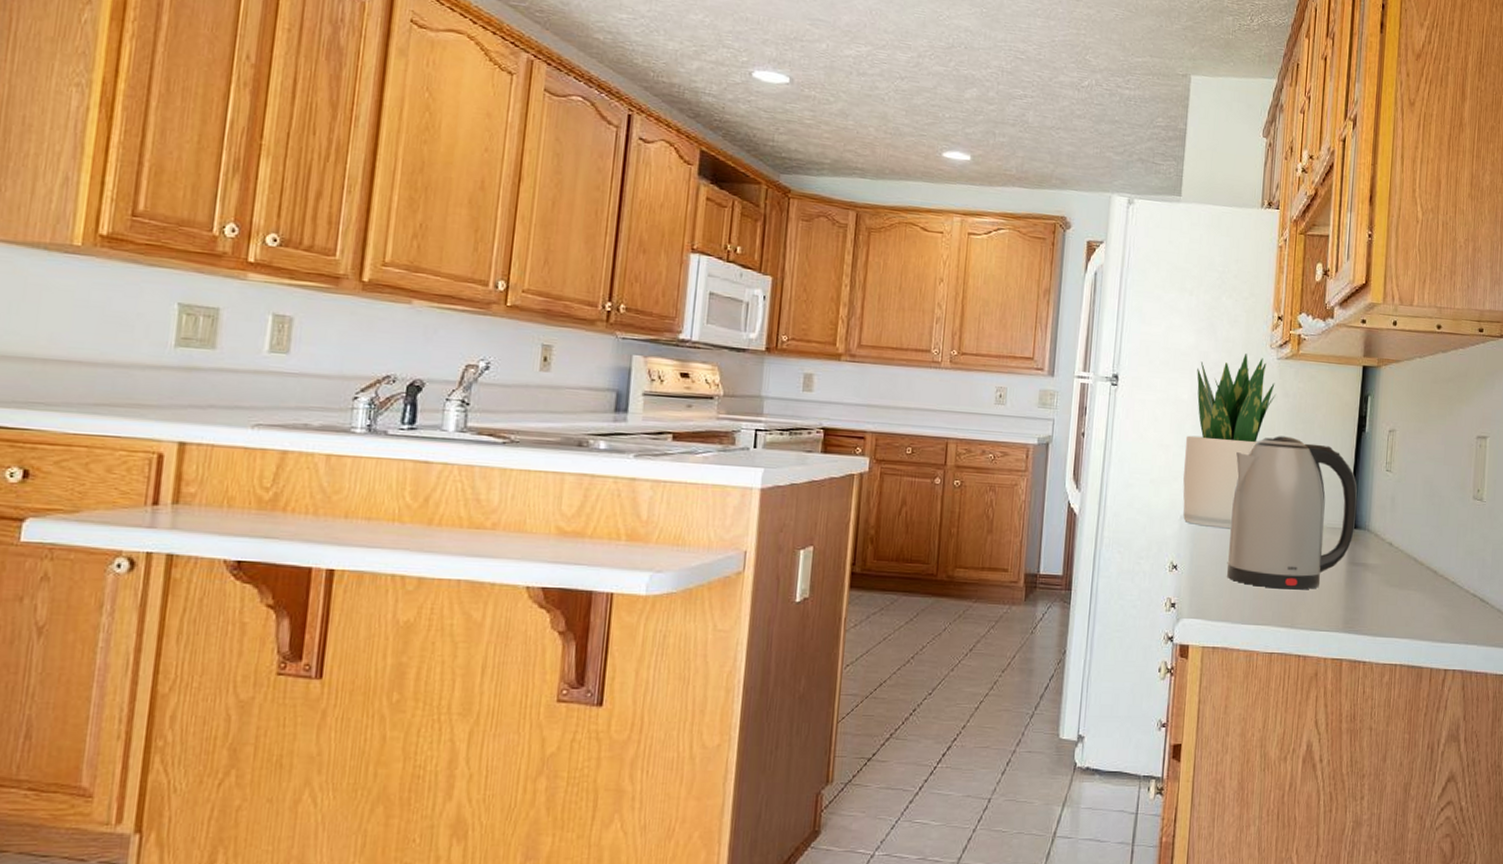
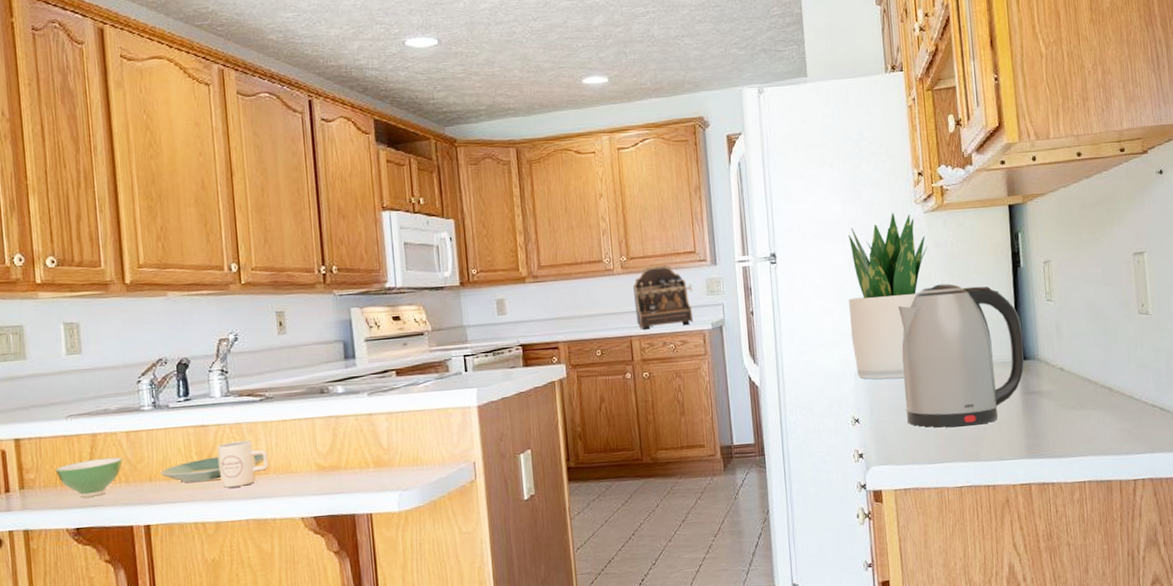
bowl: none [224,481,317,526] -> present [55,457,124,498]
plate: none [360,500,495,528] -> present [160,454,265,483]
mug: none [434,485,501,540] -> present [217,440,269,488]
spice rack: none [957,367,1024,435] -> present [633,266,694,331]

